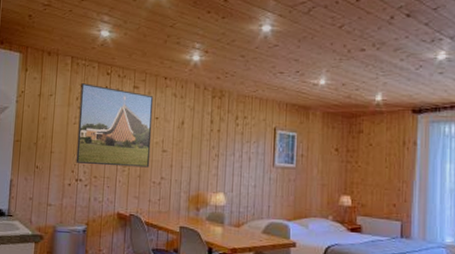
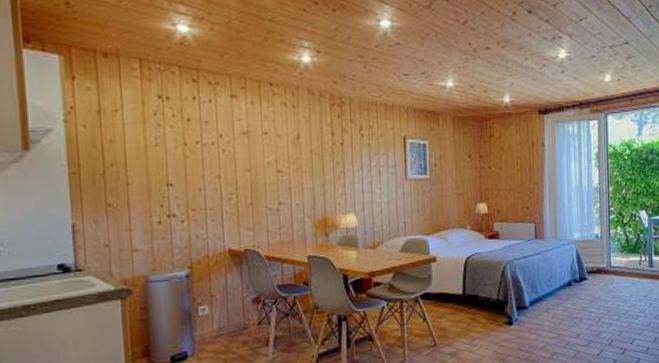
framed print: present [76,83,154,168] -> none [158,93,263,196]

